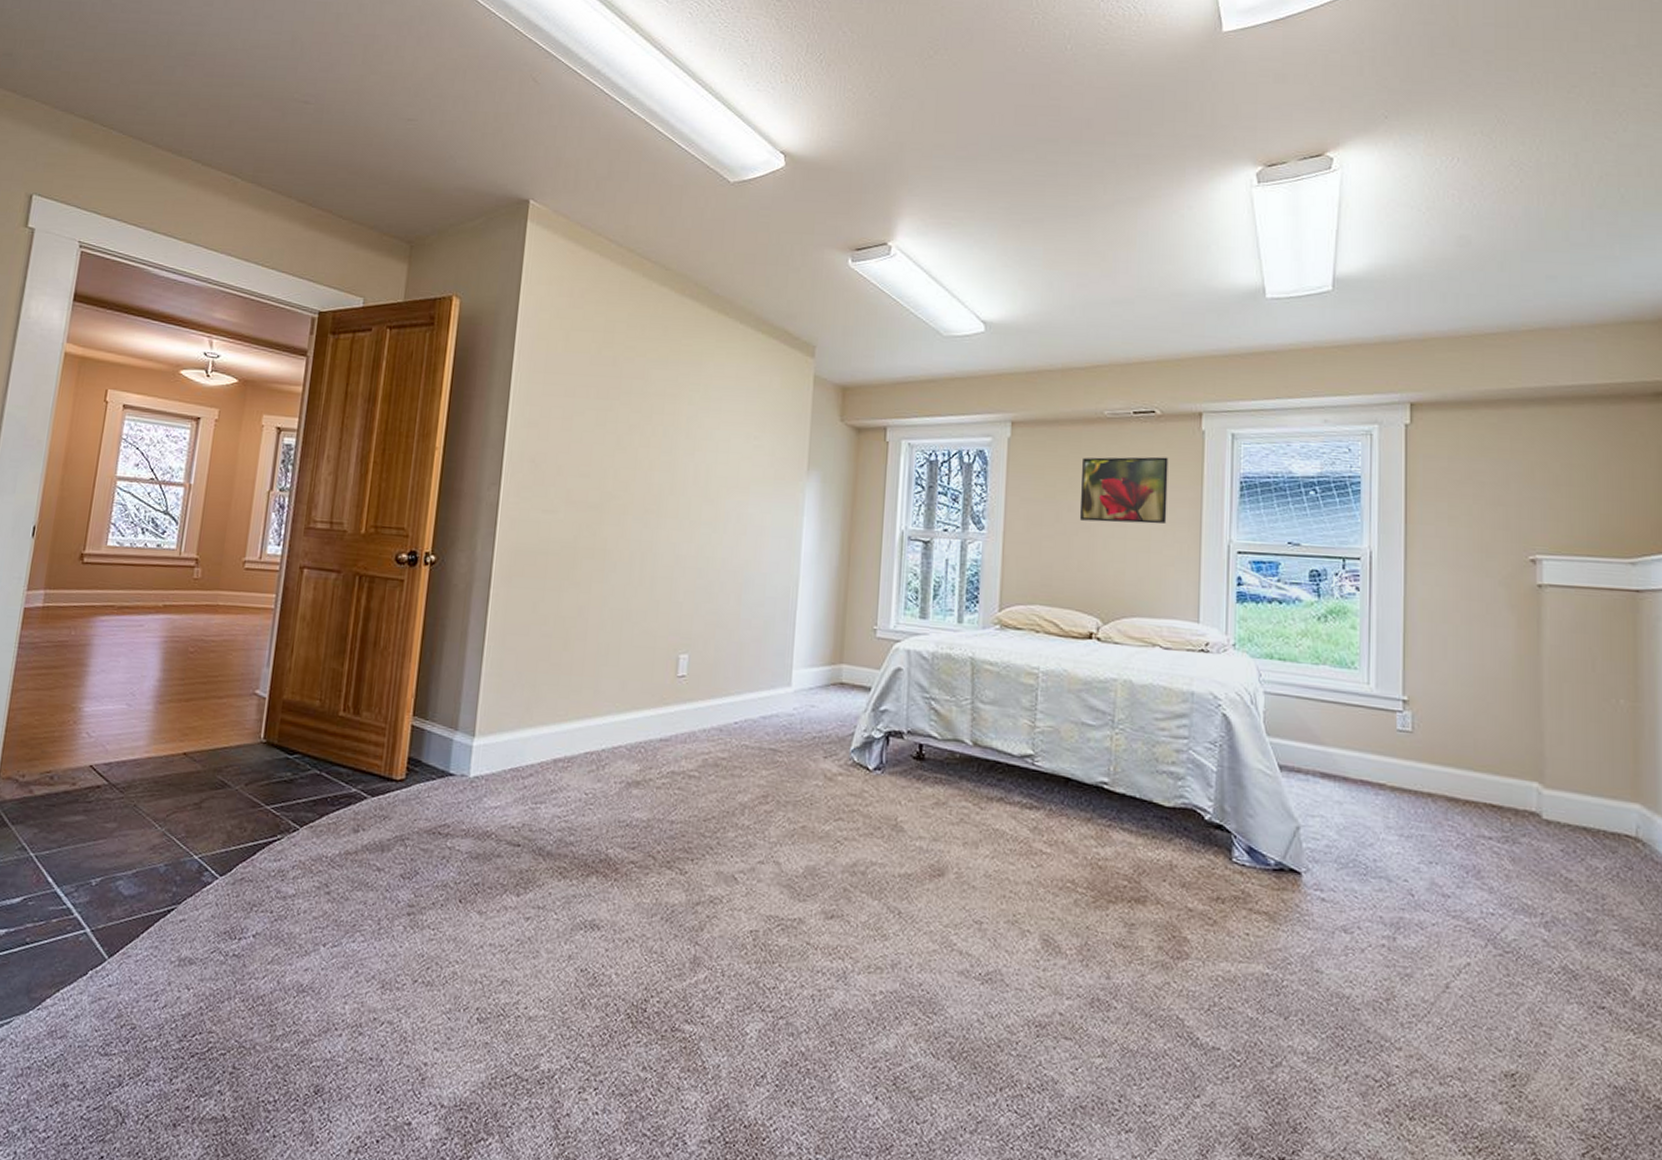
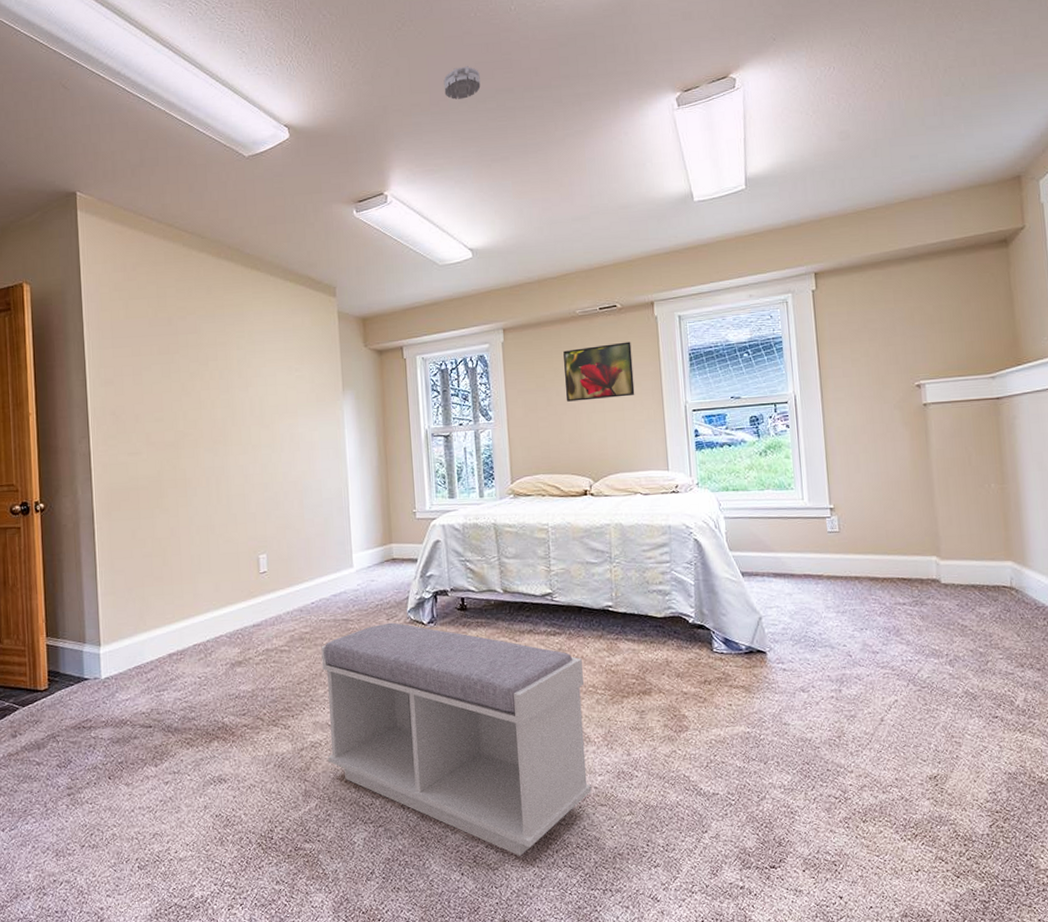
bench: none [728,761,1062,1087] -> present [321,622,592,856]
smoke detector: none [975,108,1020,145] -> present [443,66,481,100]

